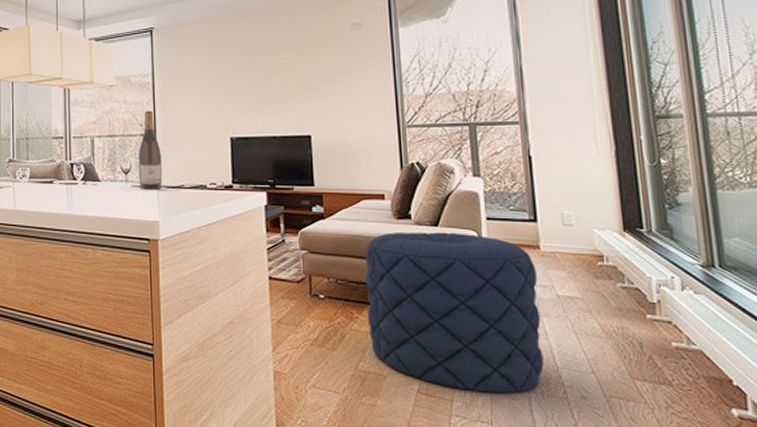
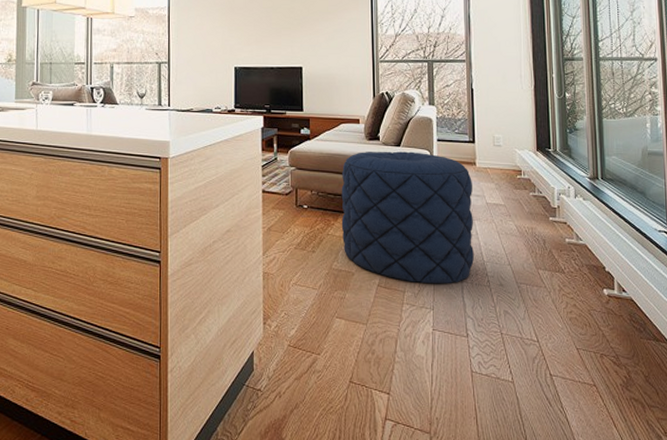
wine bottle: present [138,110,162,190] -> none [153,40,174,113]

